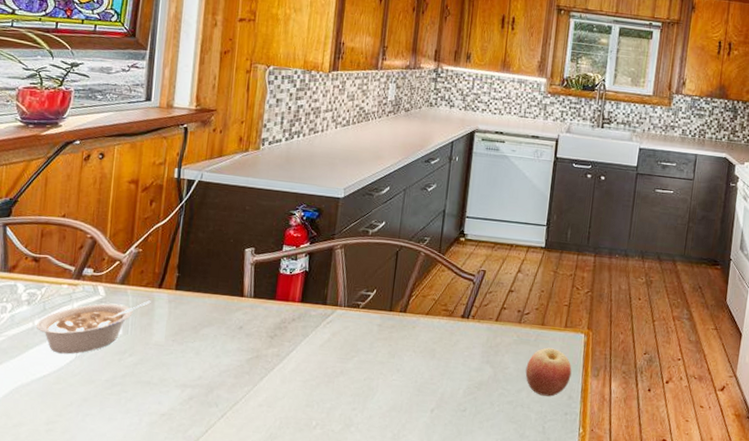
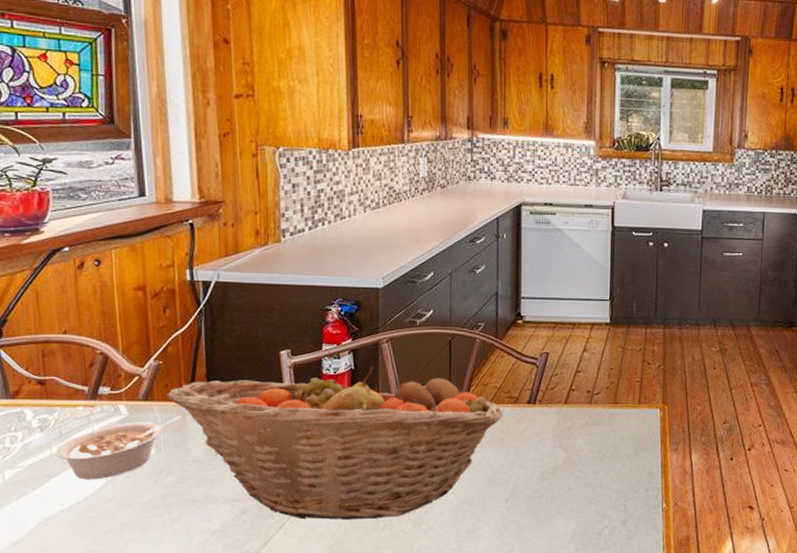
fruit basket: none [141,270,438,417] -> present [166,366,503,520]
apple: present [525,347,572,397] -> none [601,426,650,475]

